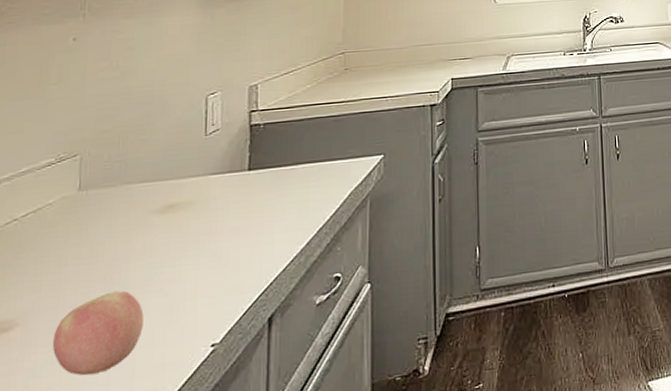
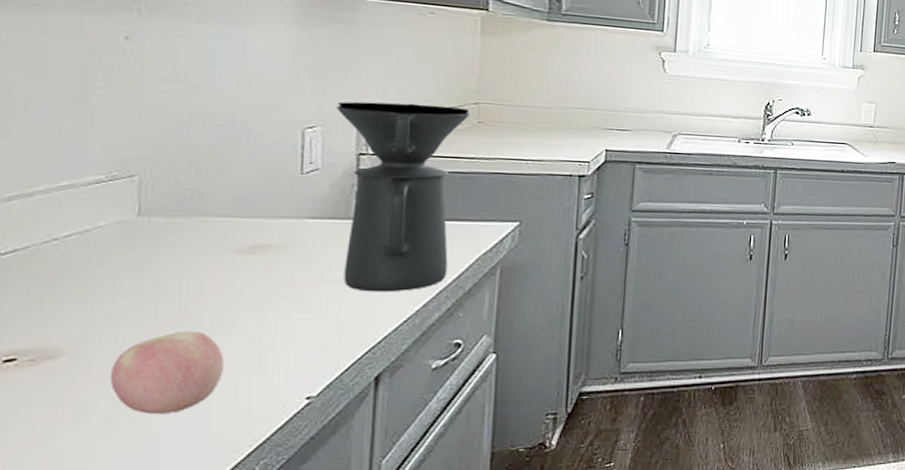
coffee maker: none [233,58,338,237] -> present [337,101,470,292]

